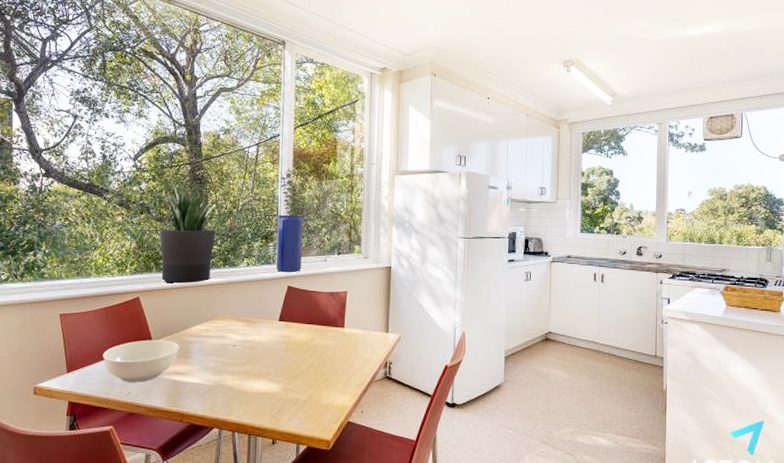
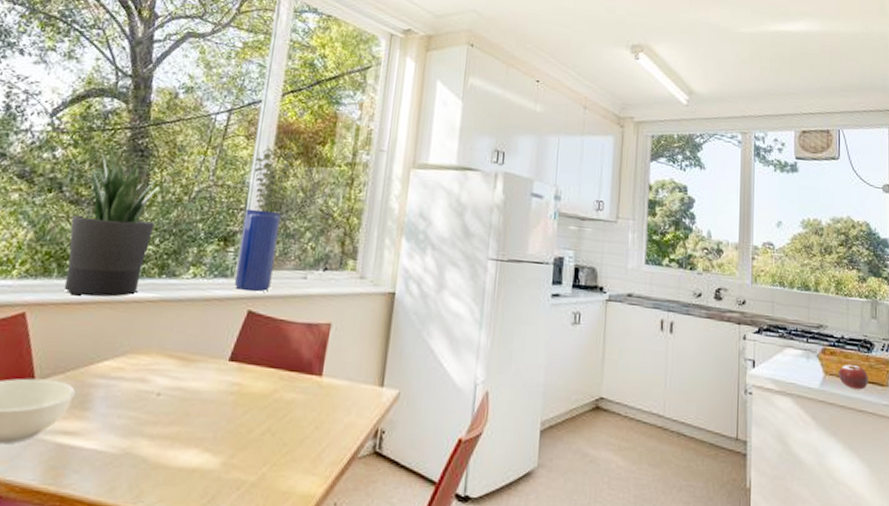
fruit: none [737,297,763,316] -> present [837,364,868,390]

